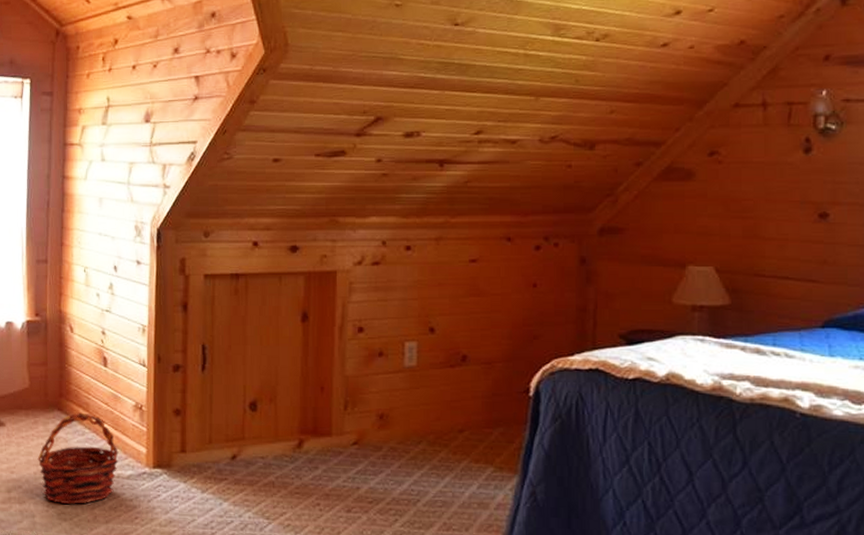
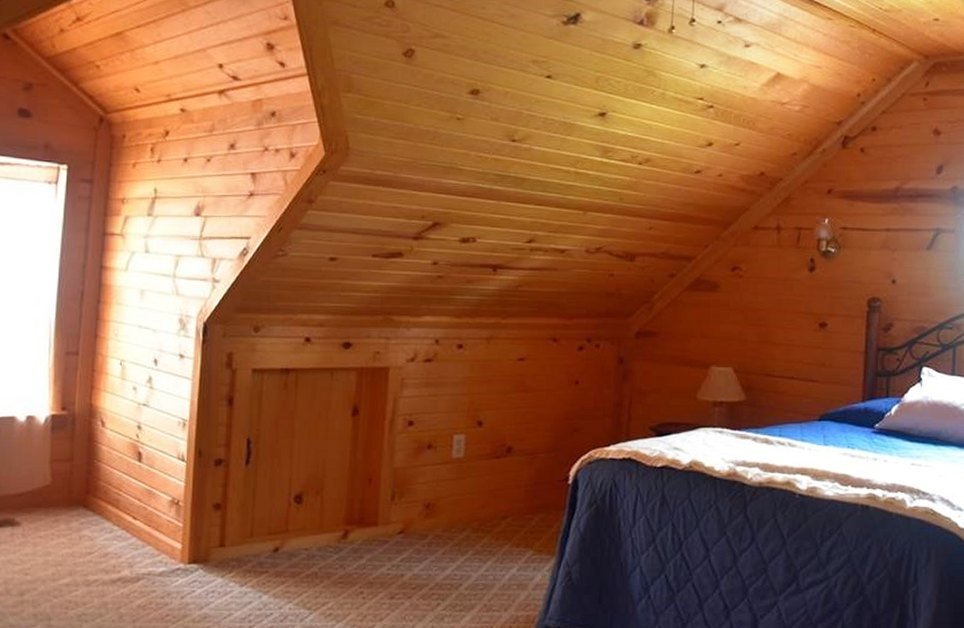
basket: present [37,412,119,504] -> none [57,509,151,604]

